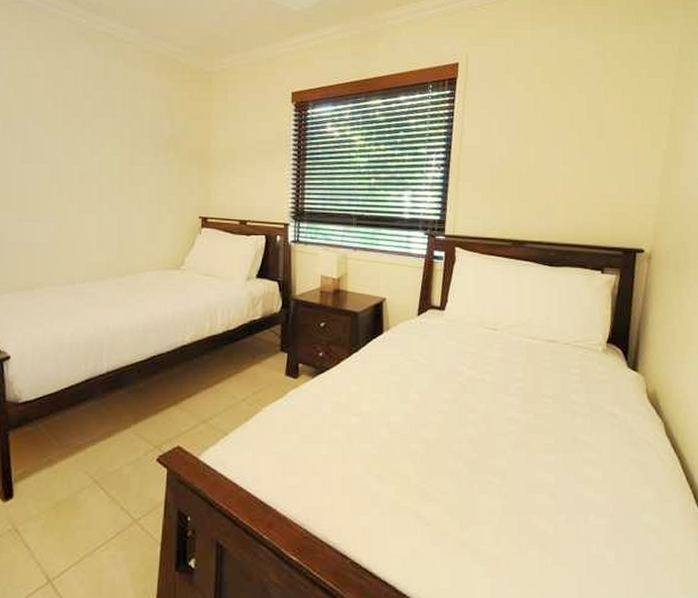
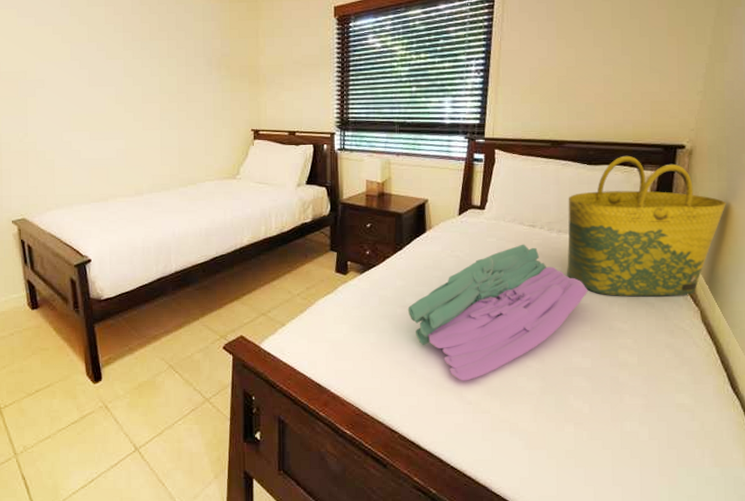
towel: none [362,348,551,499] -> present [407,244,588,381]
tote bag: none [528,258,686,407] -> present [566,155,726,297]

